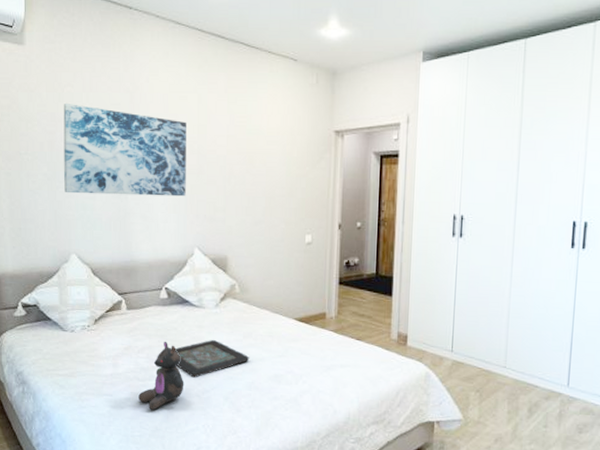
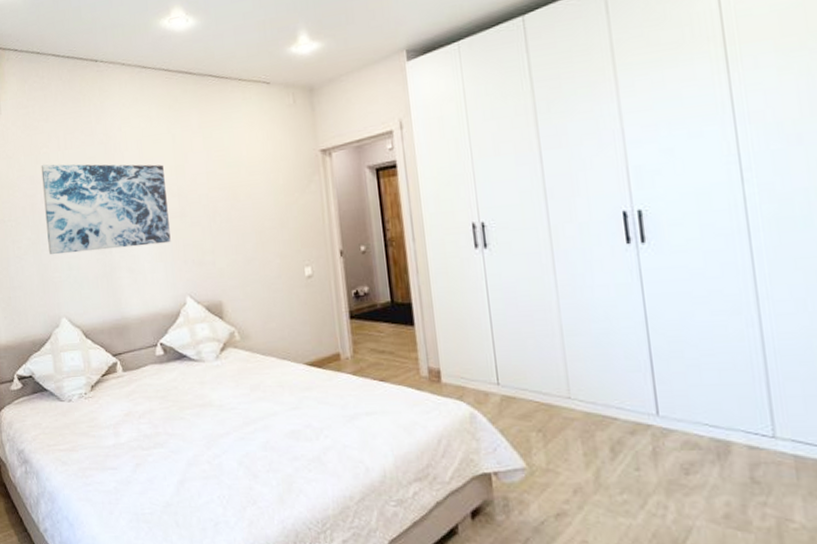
stuffed bear: present [138,341,184,411] -> none [144,402,193,483]
decorative tray: present [174,339,250,378] -> none [177,395,261,442]

